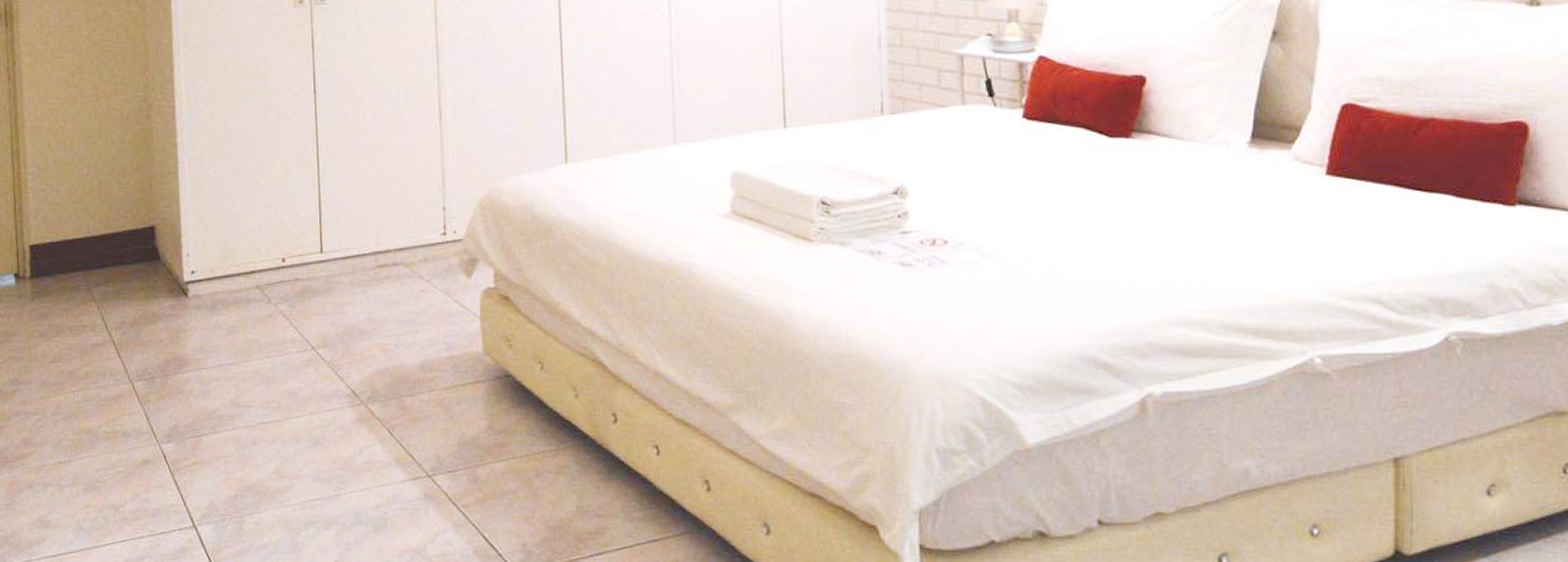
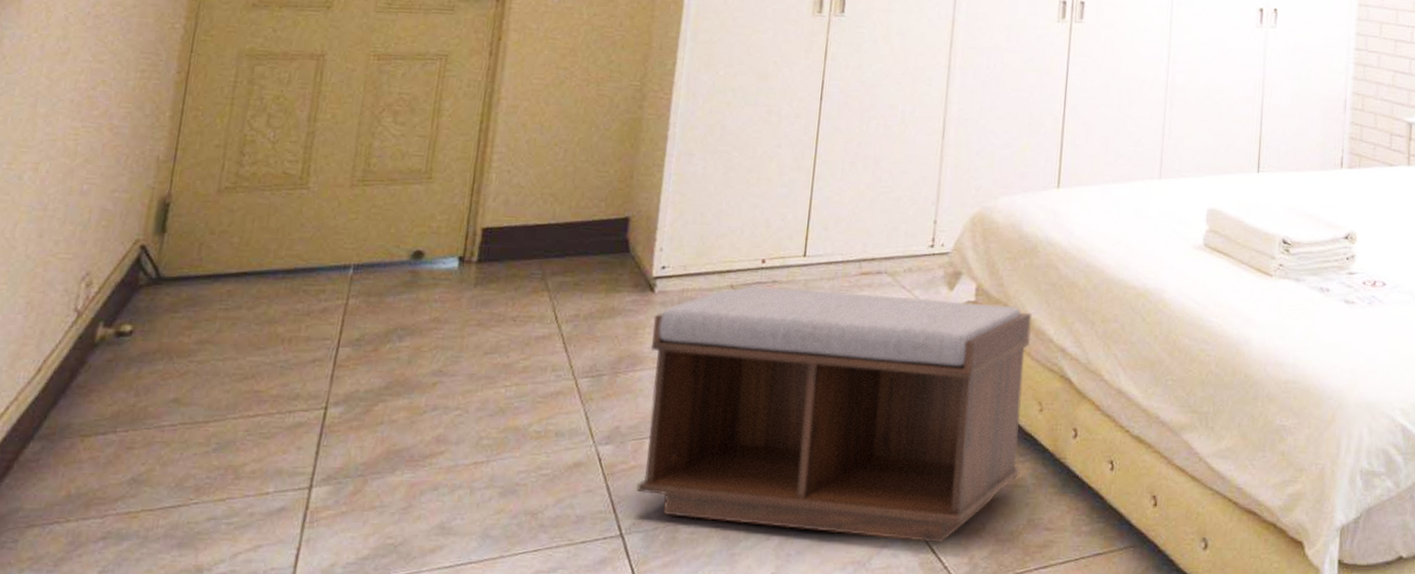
bench: none [191,285,562,531] -> present [637,287,1032,543]

